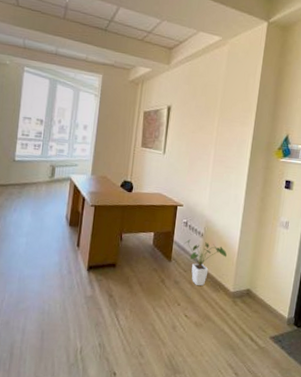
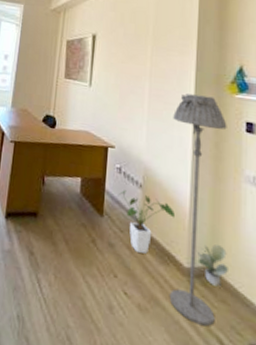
floor lamp: none [218,159,272,330] -> present [169,94,227,327]
potted plant: none [240,273,262,302] -> present [196,244,228,287]

